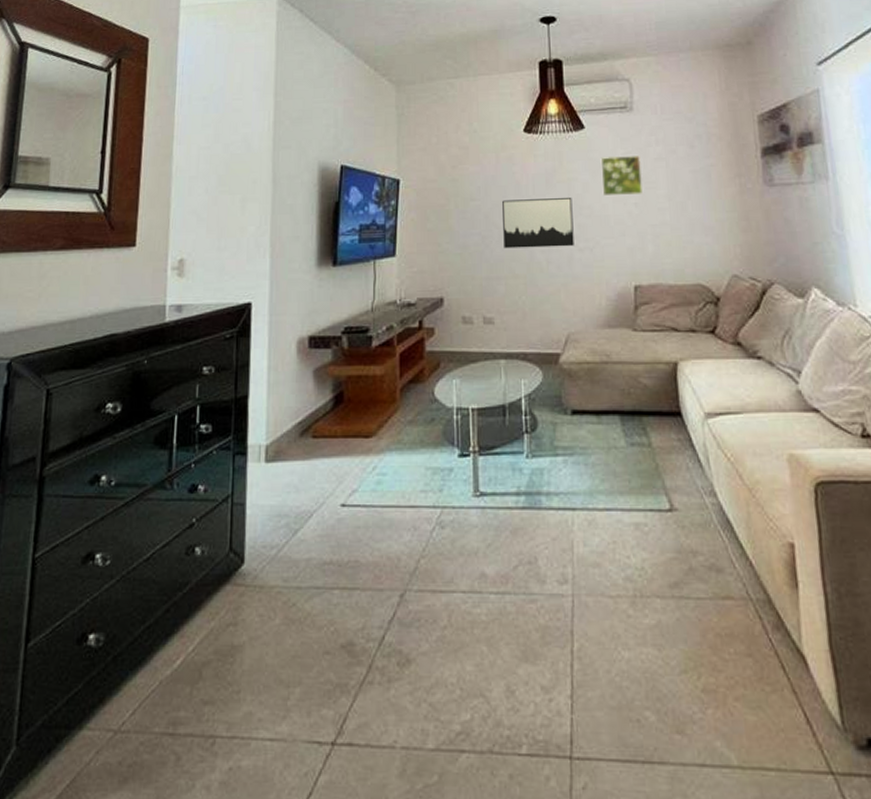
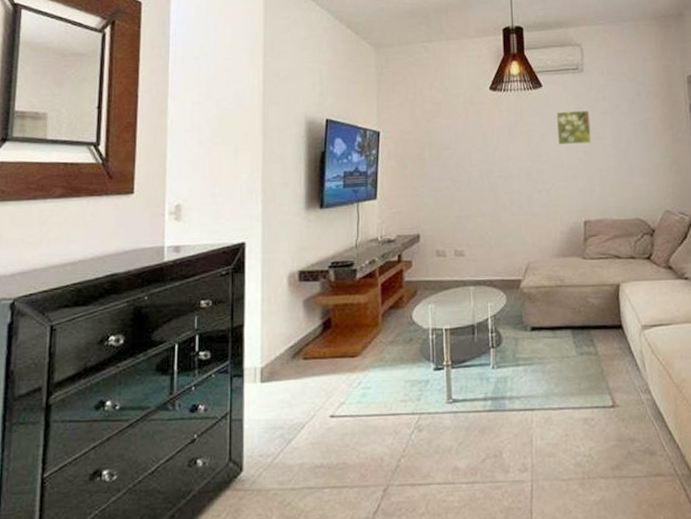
wall art: present [502,198,574,249] -> none [471,147,533,191]

